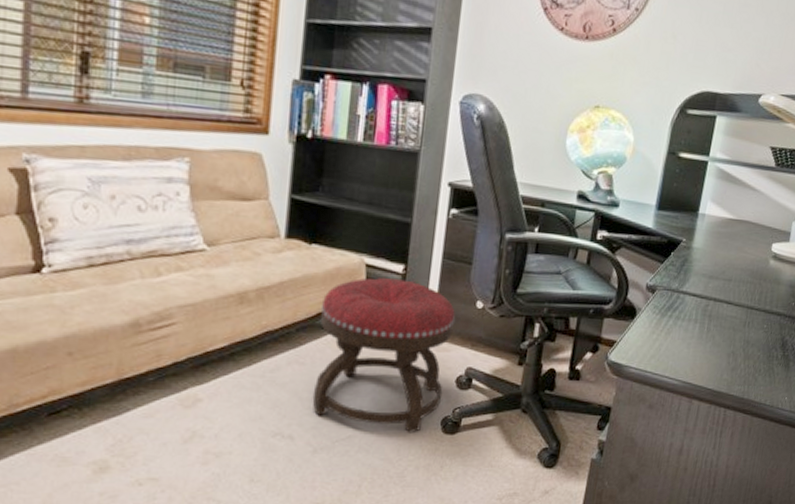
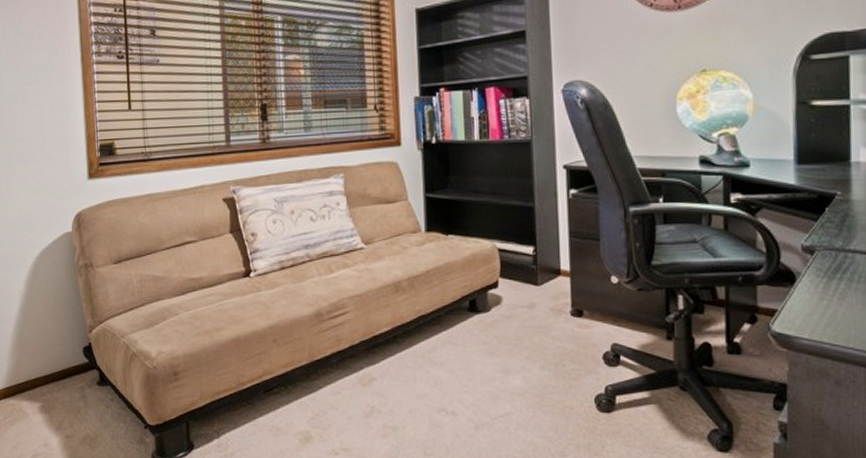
ottoman: present [312,277,455,434] -> none [463,260,592,411]

